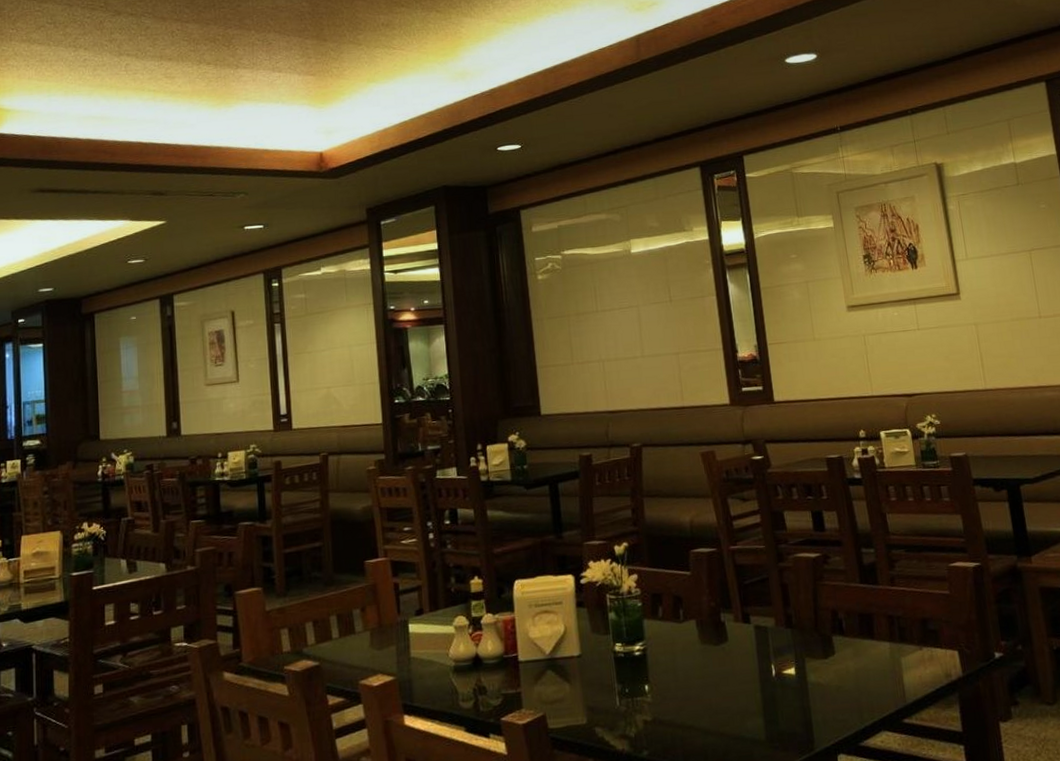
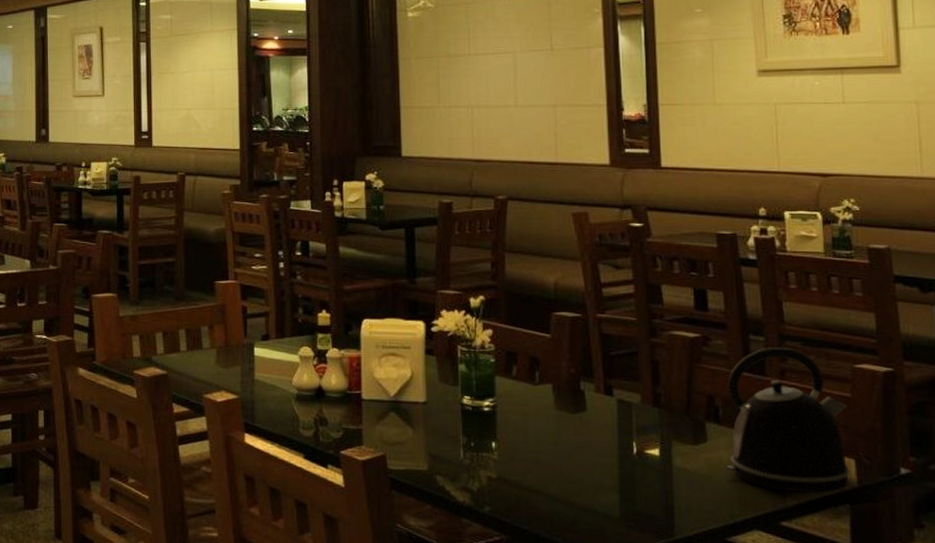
kettle: none [847,556,956,690] -> present [726,347,850,493]

